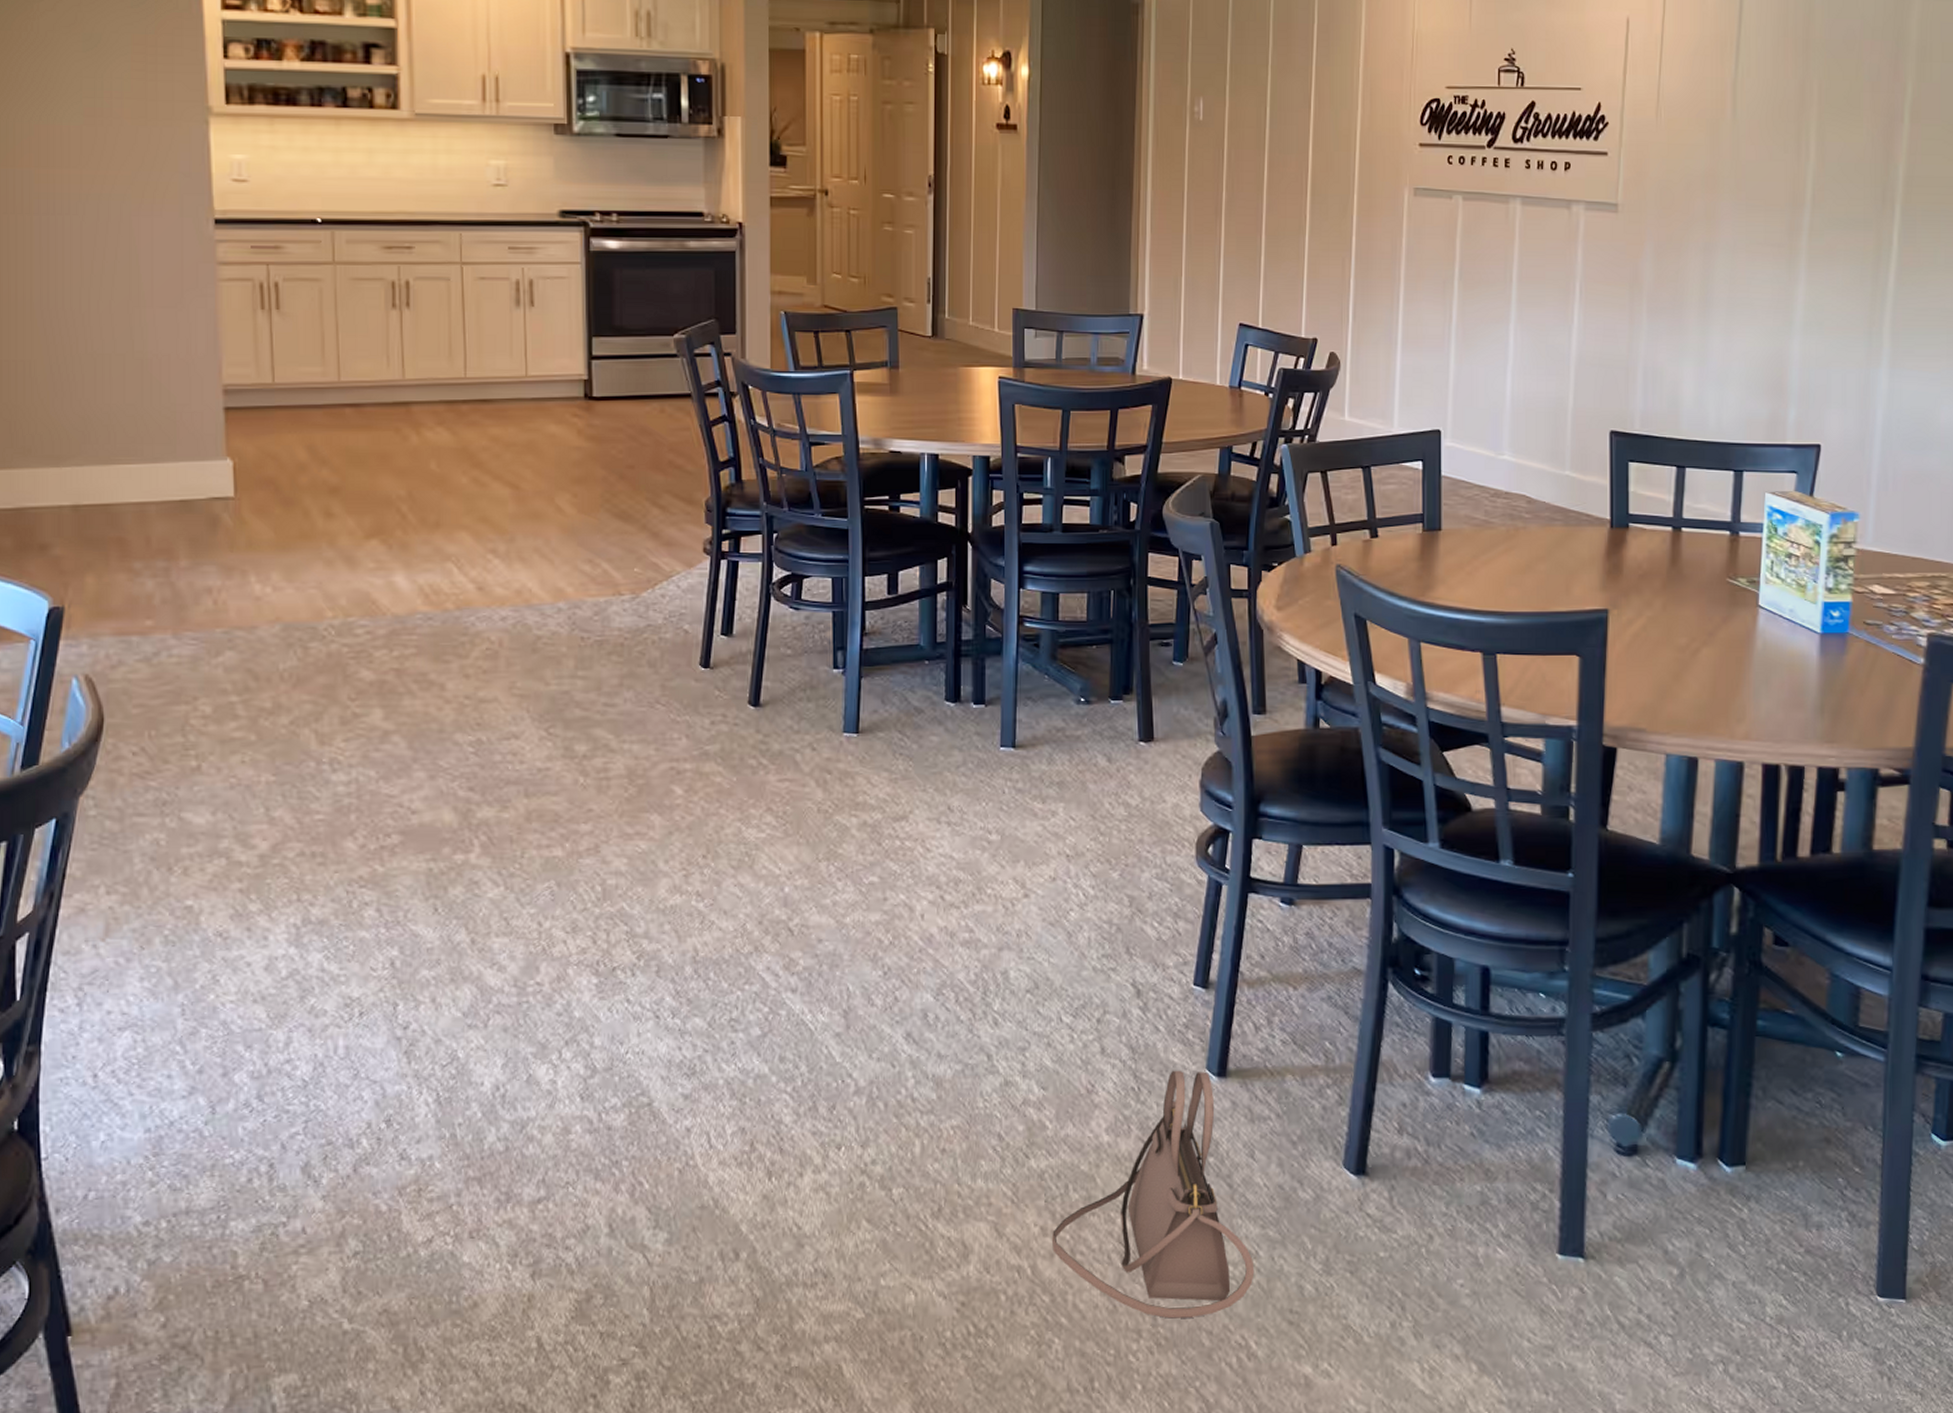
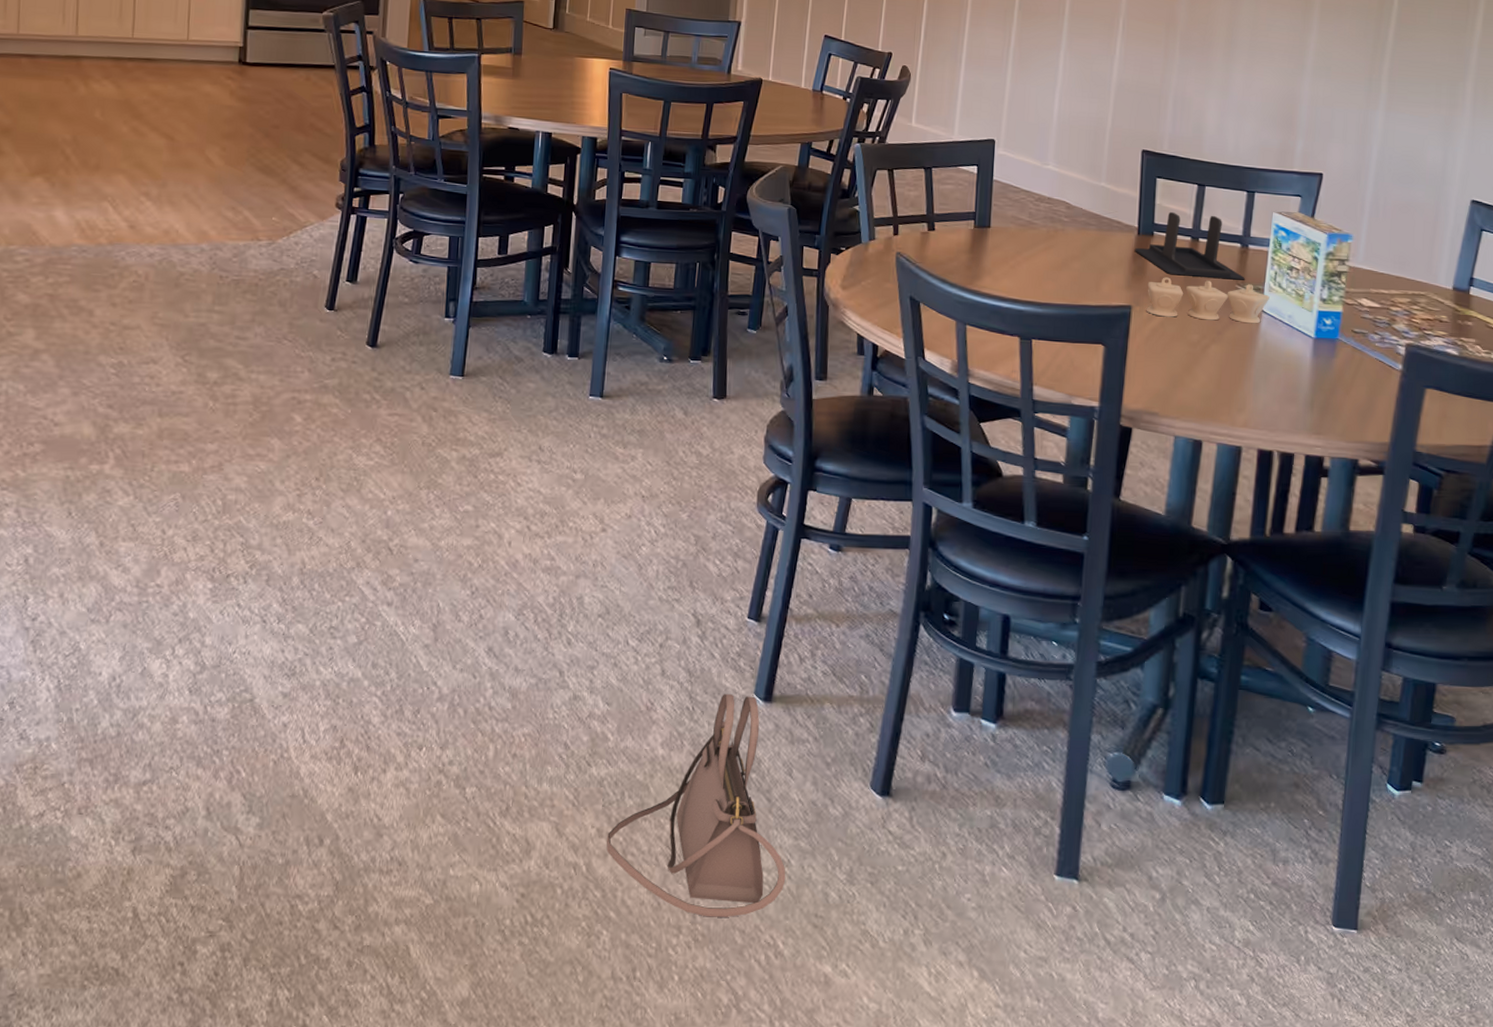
napkin holder: none [1607,499,1737,573] -> present [1134,211,1245,280]
sugar bowl: none [1625,574,1767,622] -> present [1146,277,1270,324]

